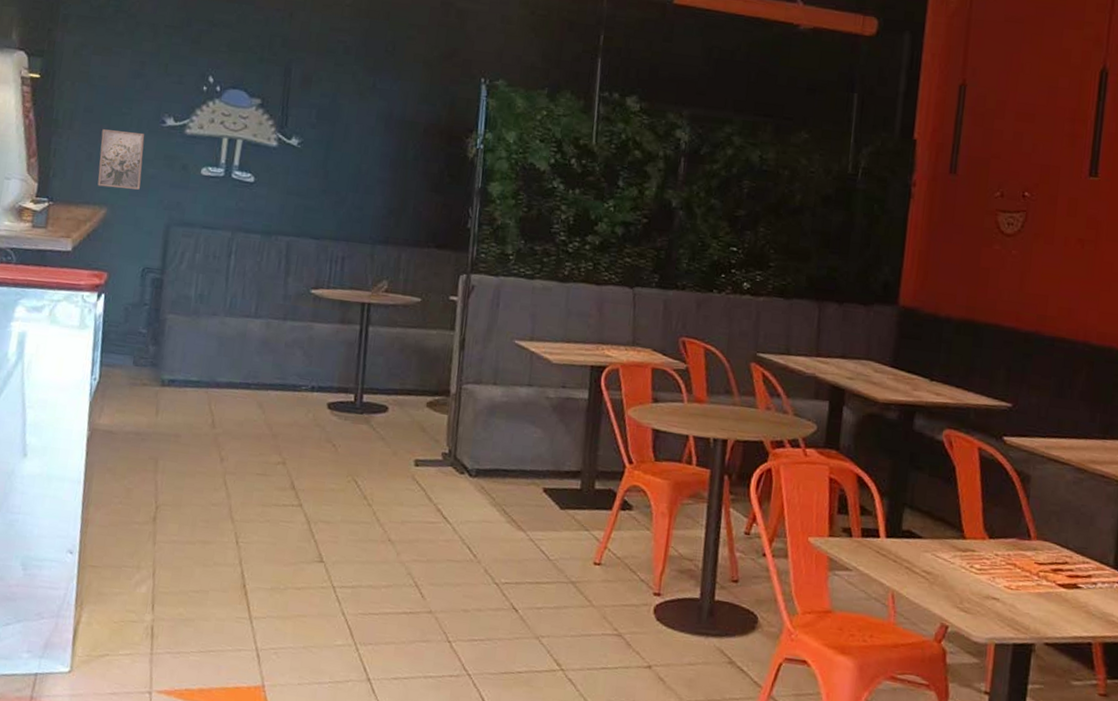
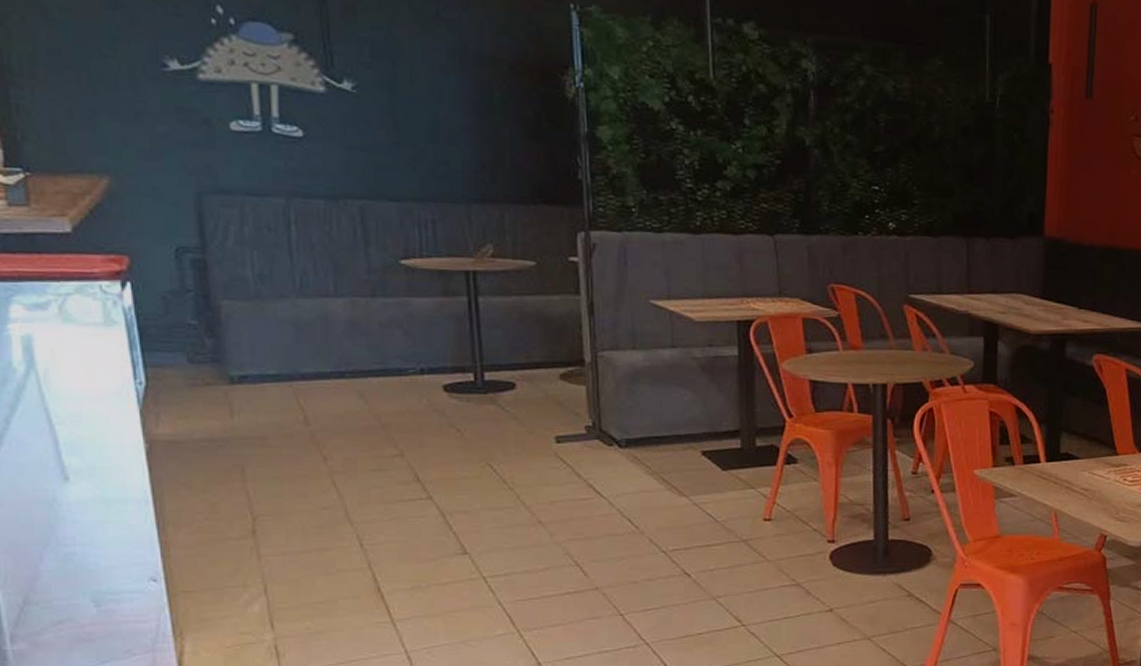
wall art: present [97,129,145,190] -> none [80,77,150,152]

